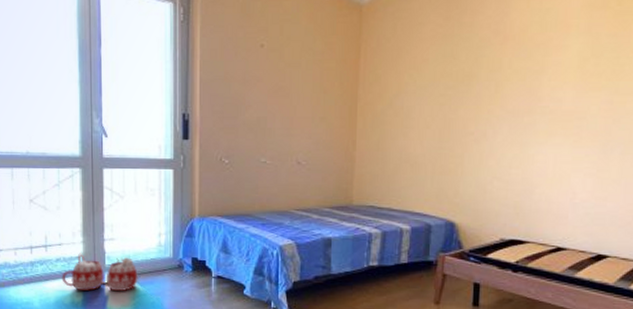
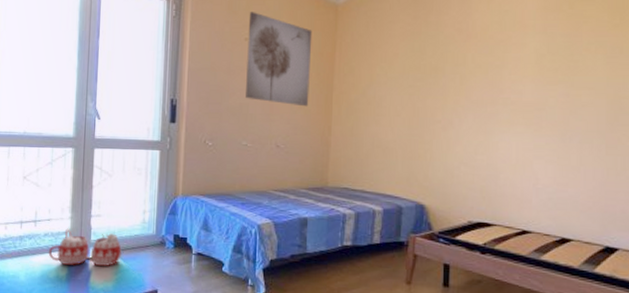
wall art: none [263,15,335,120] -> present [246,12,313,107]

